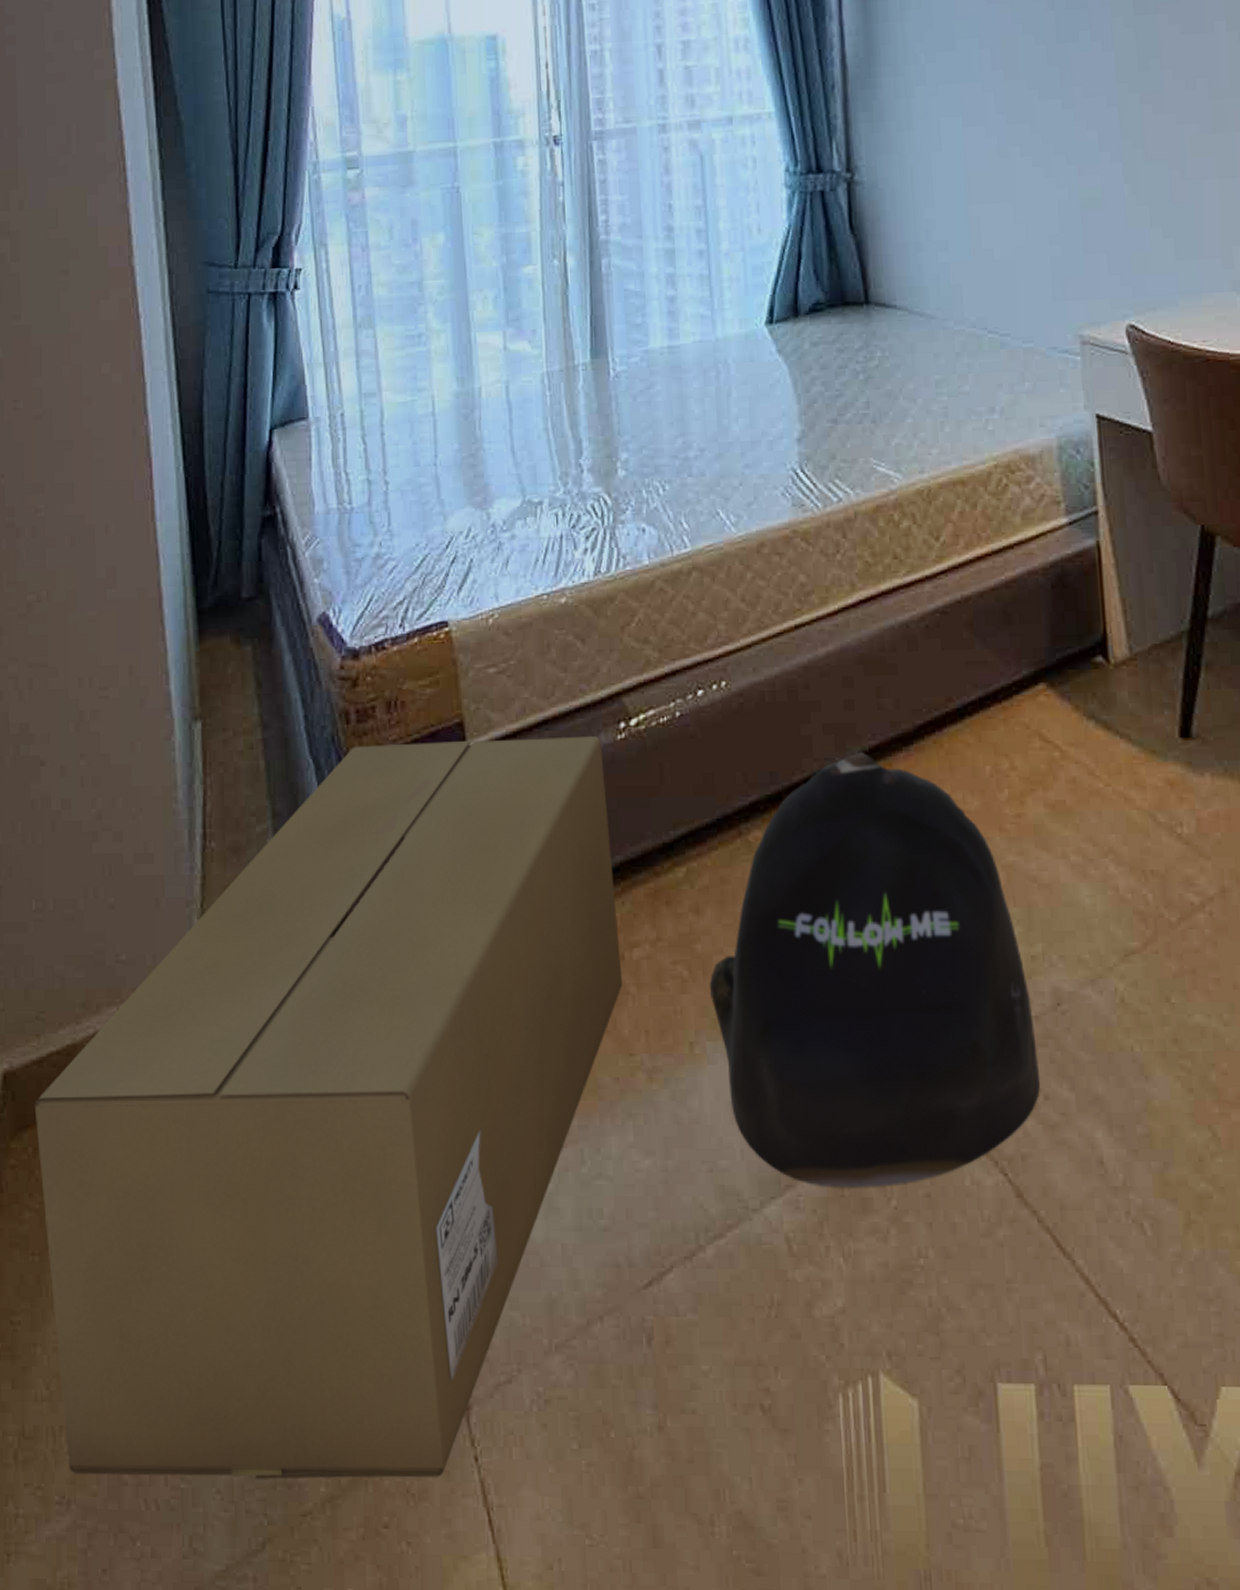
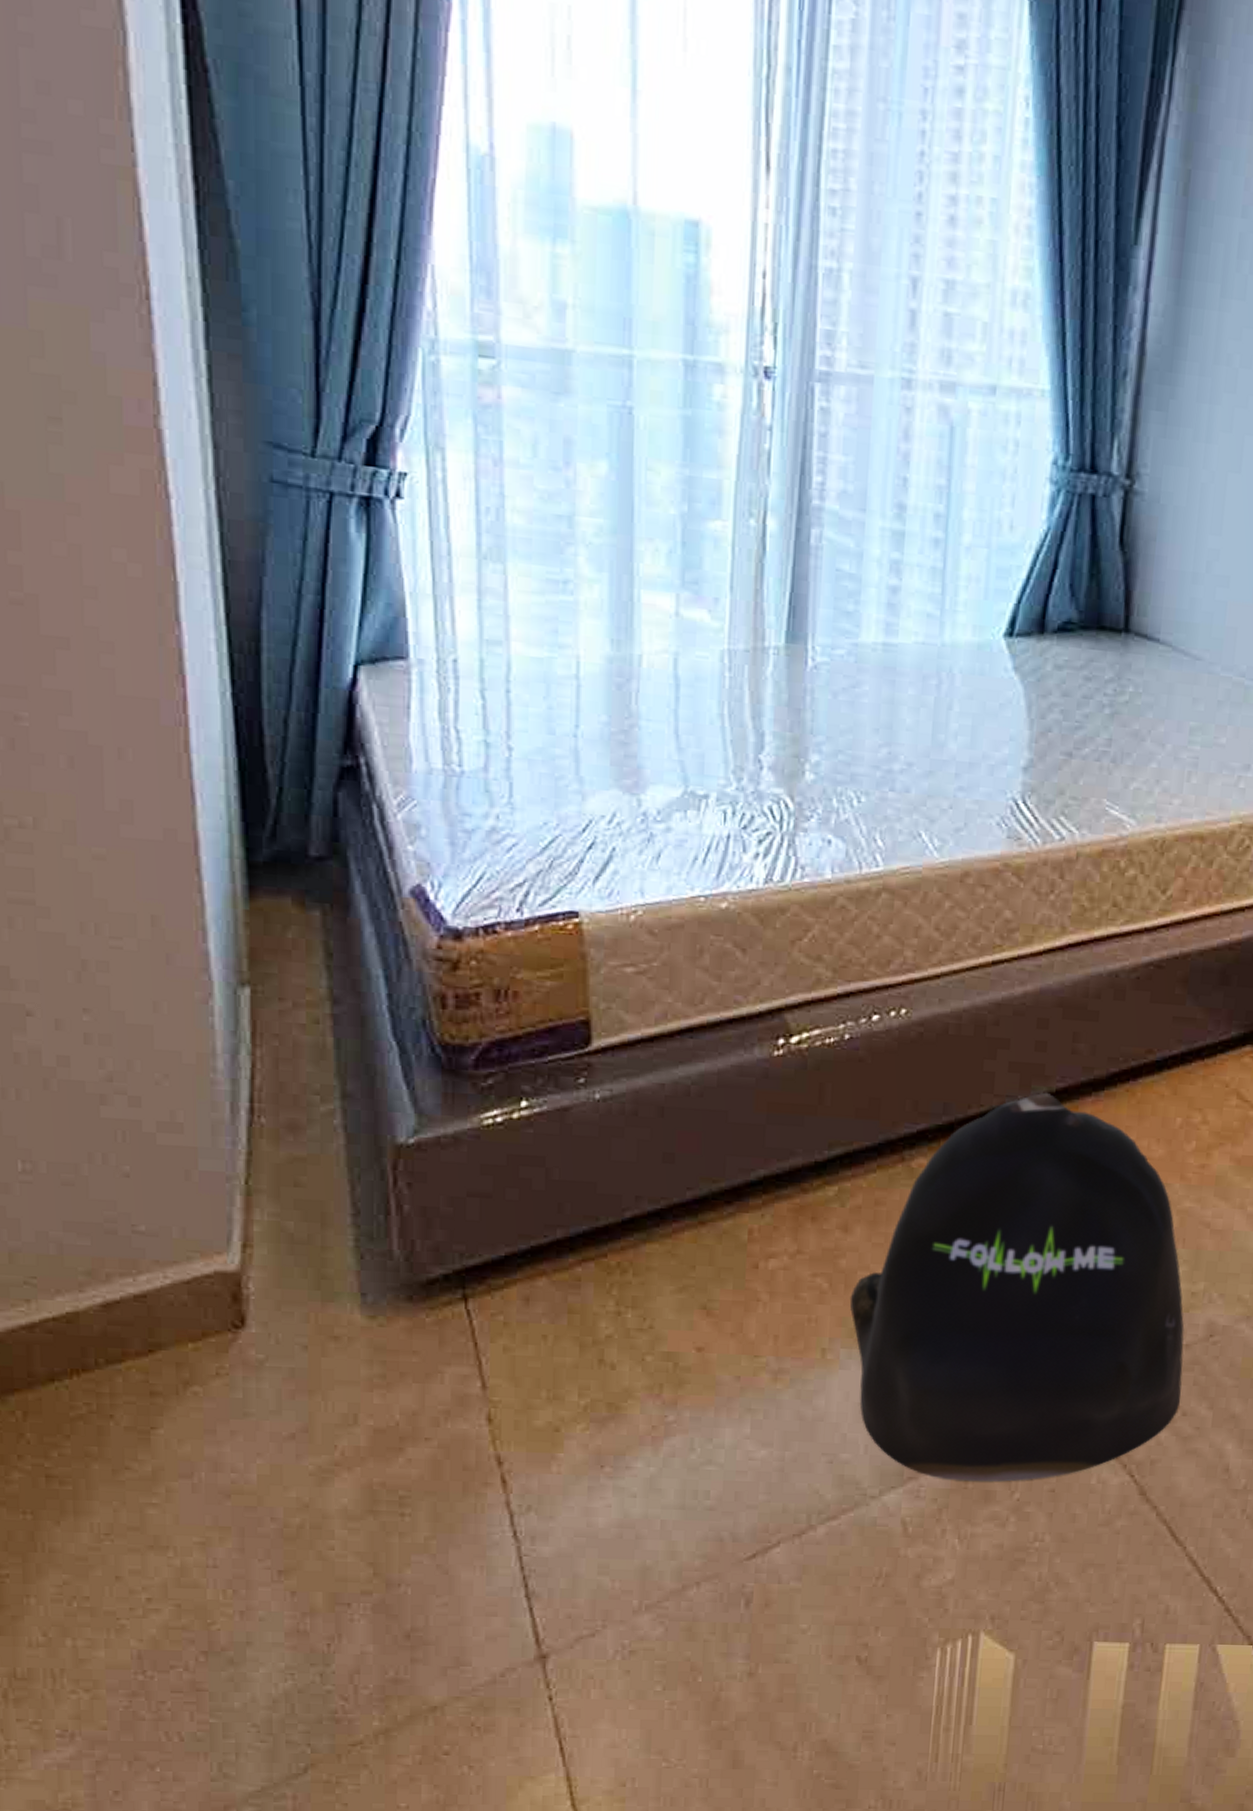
box: present [34,736,623,1480] -> none [23,1032,755,1715]

